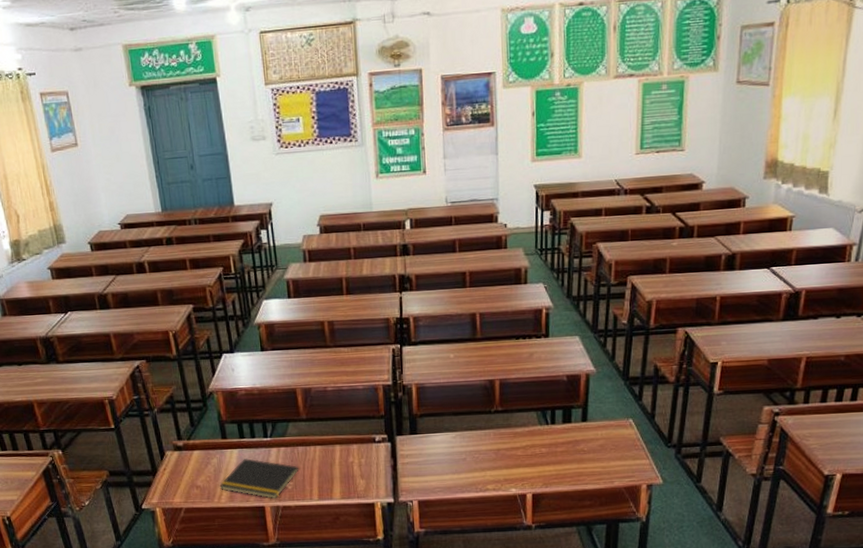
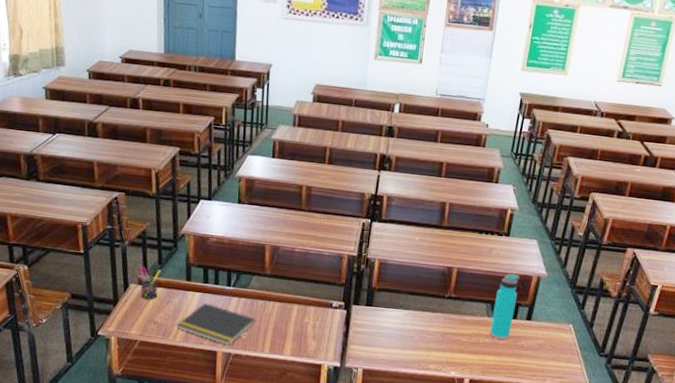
pen holder: none [171,431,196,465] -> present [137,265,161,300]
water bottle: none [544,375,568,447] -> present [489,273,518,340]

